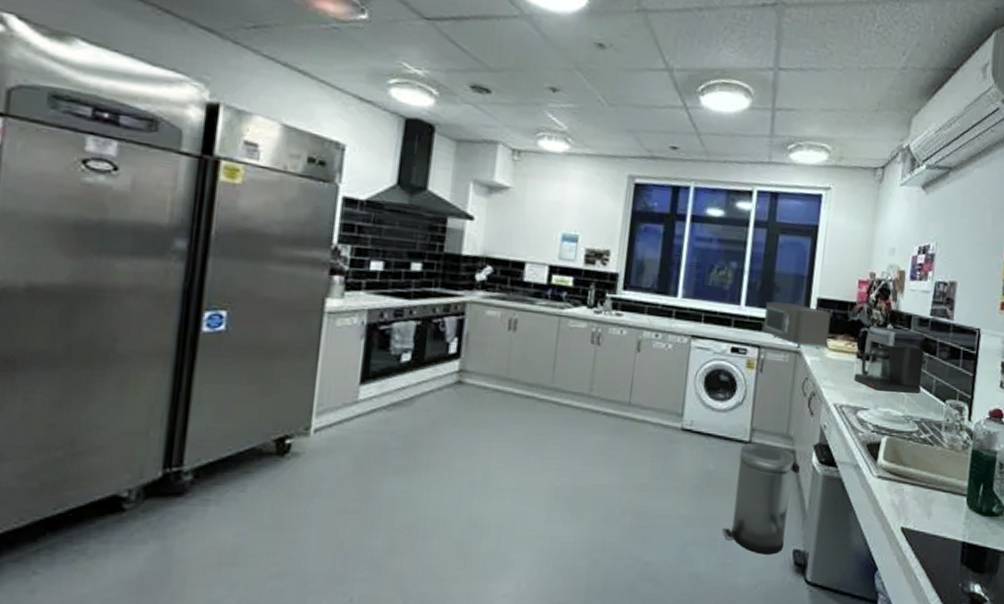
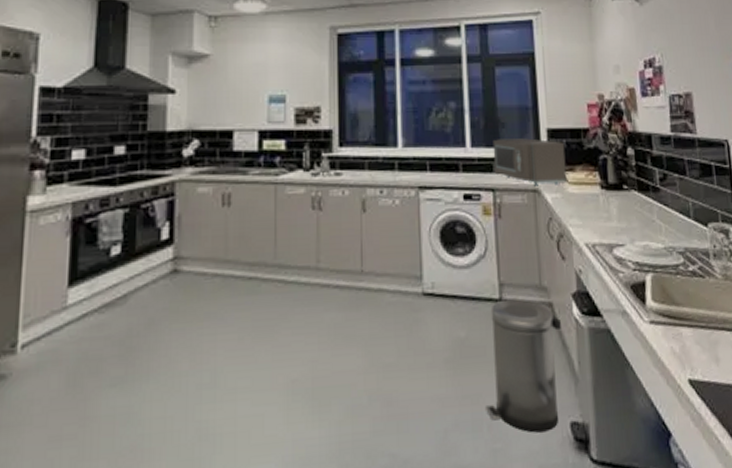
coffee maker: present [854,326,926,394] -> none [601,151,678,223]

